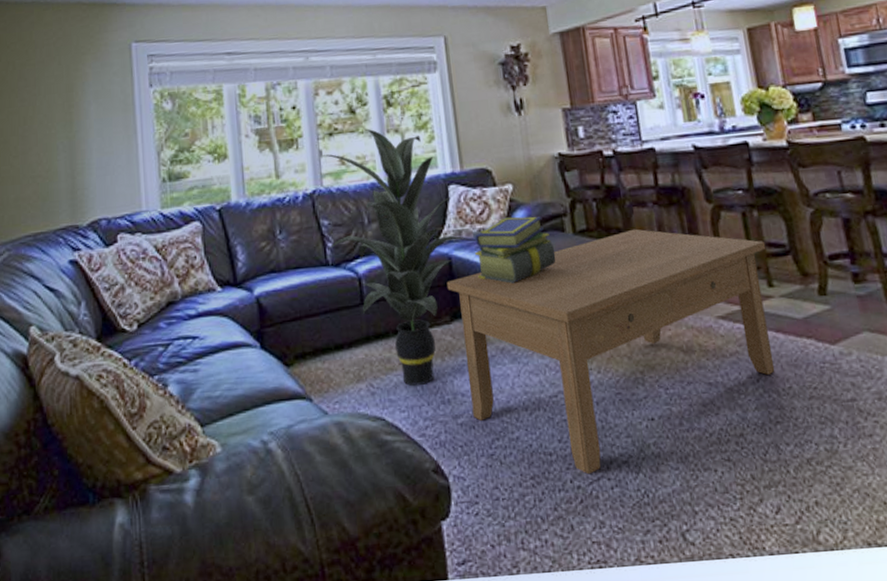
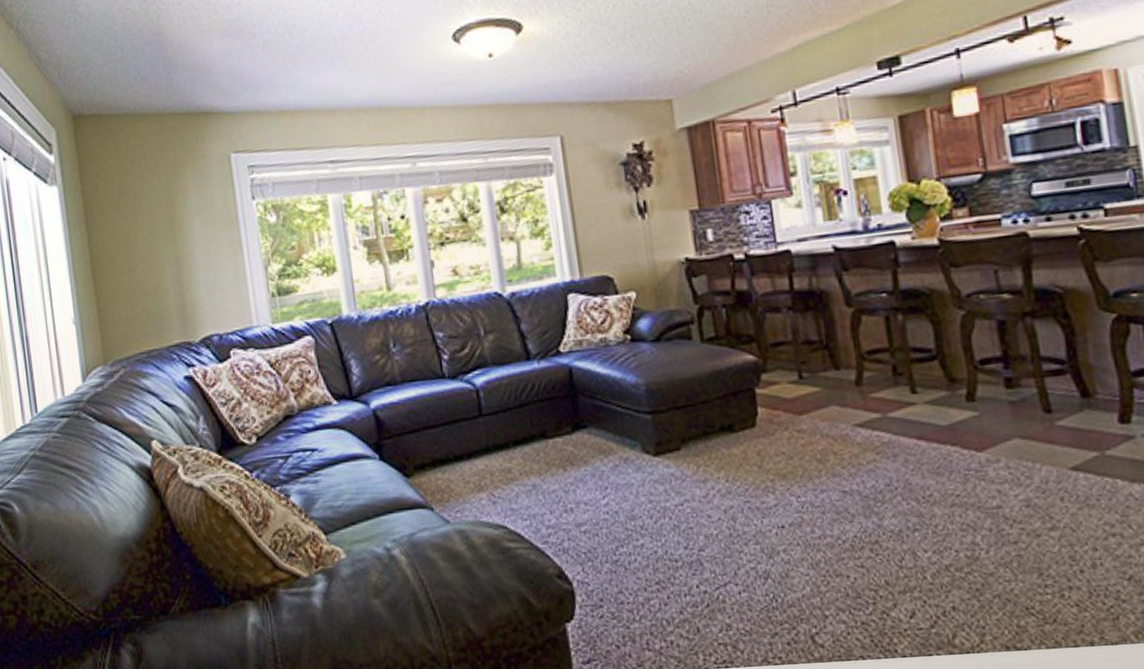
indoor plant: present [323,129,476,386] -> none [434,237,598,495]
coffee table: present [447,229,775,475] -> none [567,335,915,580]
stack of books: present [475,216,556,283] -> none [596,324,683,393]

